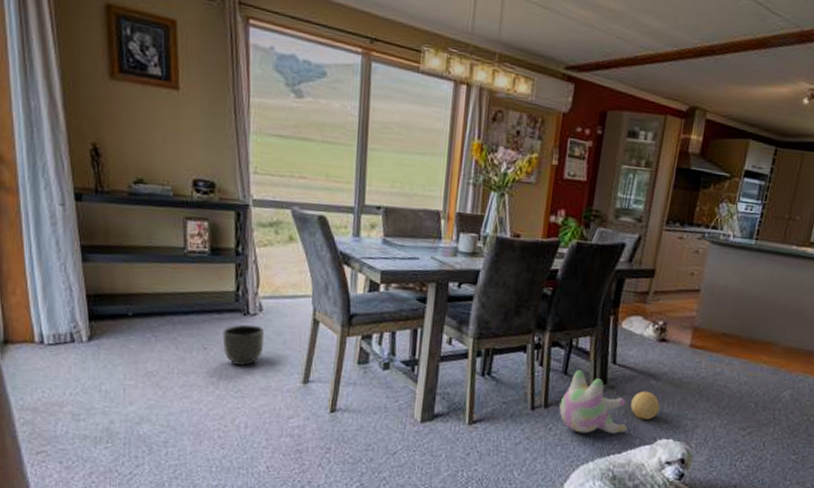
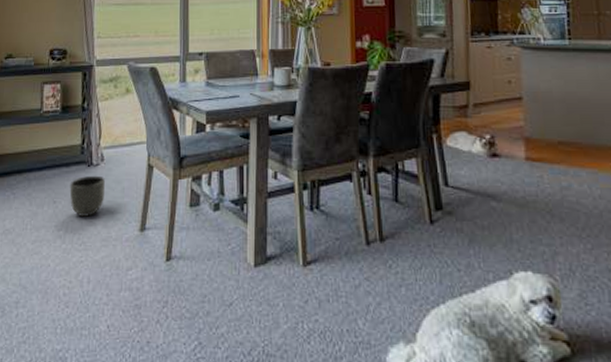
plush toy: present [559,370,627,434] -> none [396,196,475,270]
decorative ball: present [630,391,660,420] -> none [474,214,508,249]

